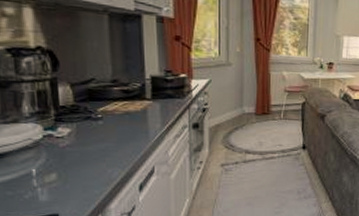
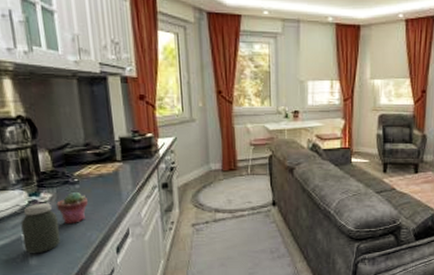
jar: none [32,138,77,190] -> present [21,203,60,254]
potted succulent: none [75,127,111,161] -> present [56,191,88,225]

